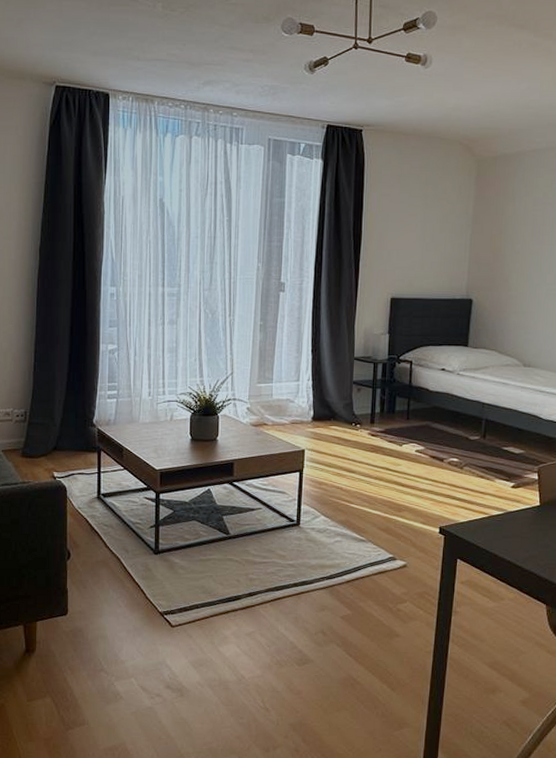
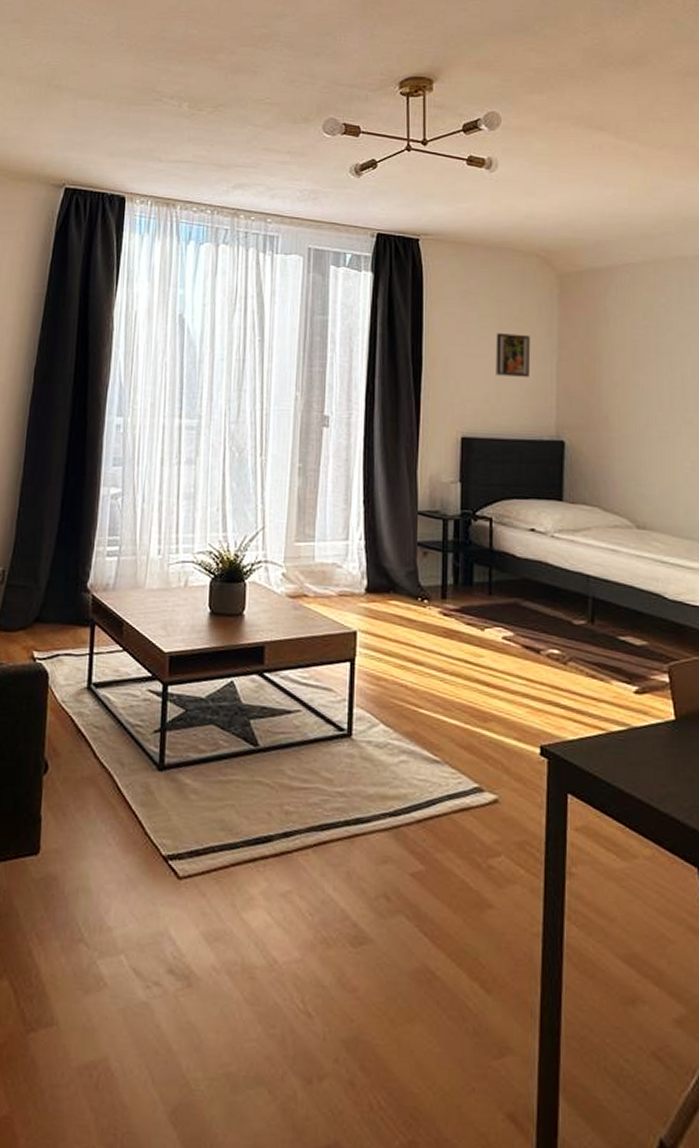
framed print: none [421,211,451,247] -> present [496,333,531,377]

